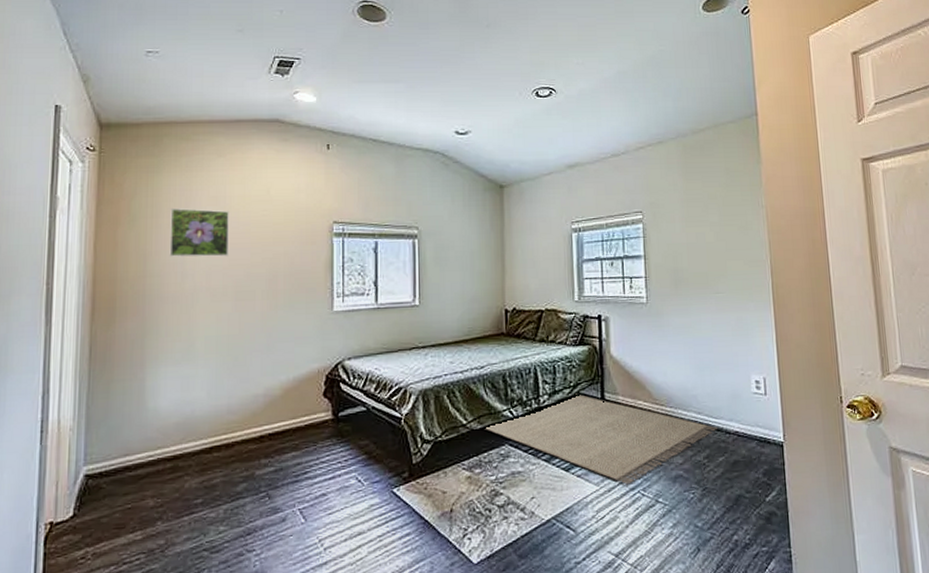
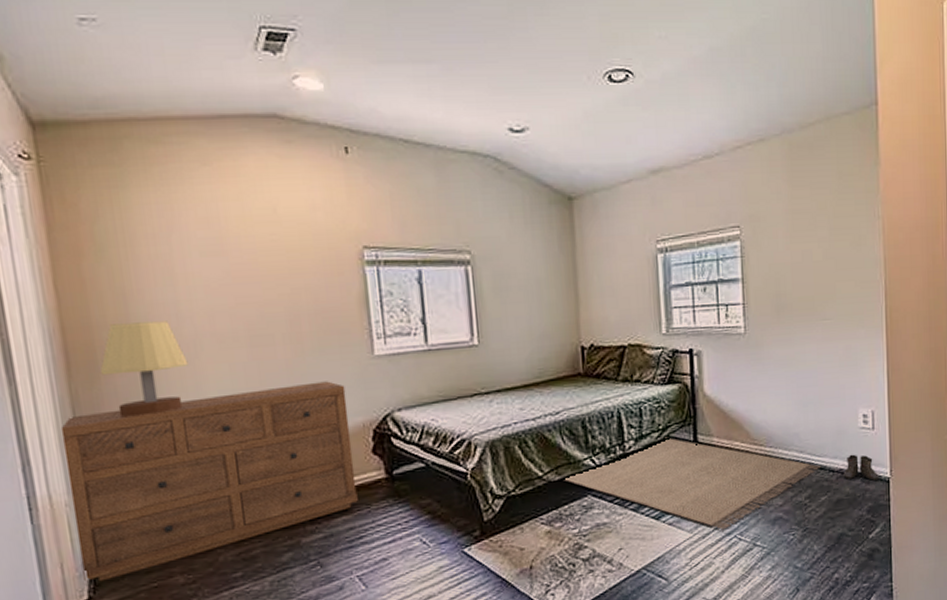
dresser: none [73,331,307,500] -> present [60,381,358,582]
table lamp: none [116,277,185,355] -> present [99,321,188,416]
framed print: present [169,208,229,257] -> none [148,234,234,296]
boots: none [739,417,773,444] -> present [843,454,879,481]

